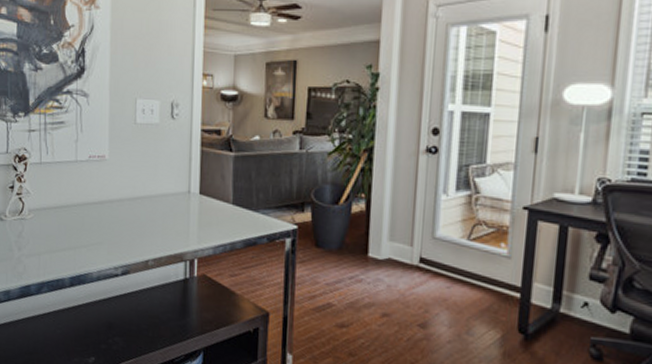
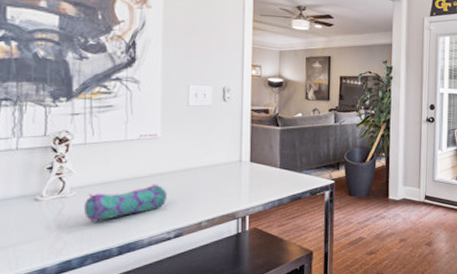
pencil case: none [40,212,115,249] -> present [83,184,167,223]

